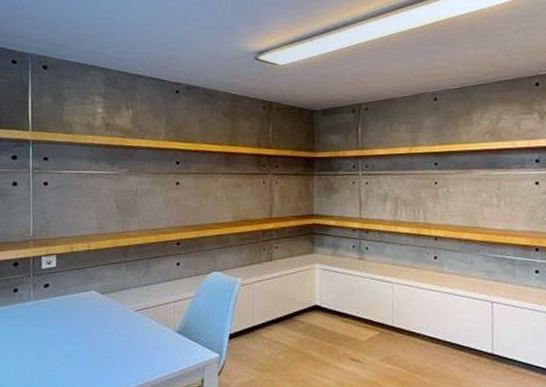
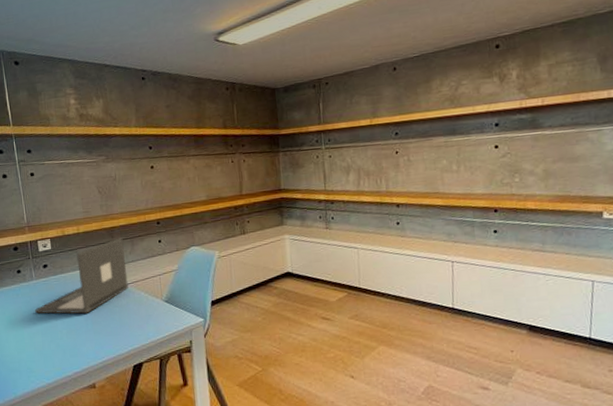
laptop: none [28,258,138,343] -> present [35,237,129,314]

